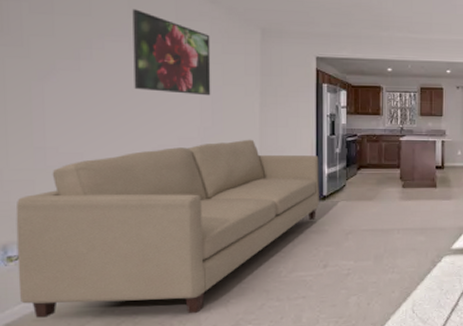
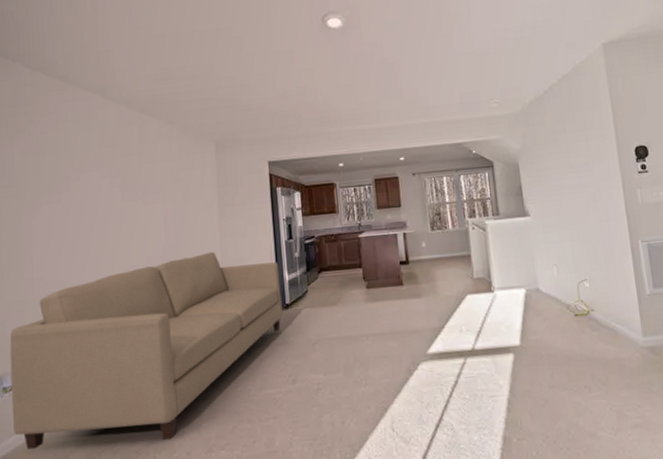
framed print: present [132,9,211,96] -> none [102,139,173,215]

